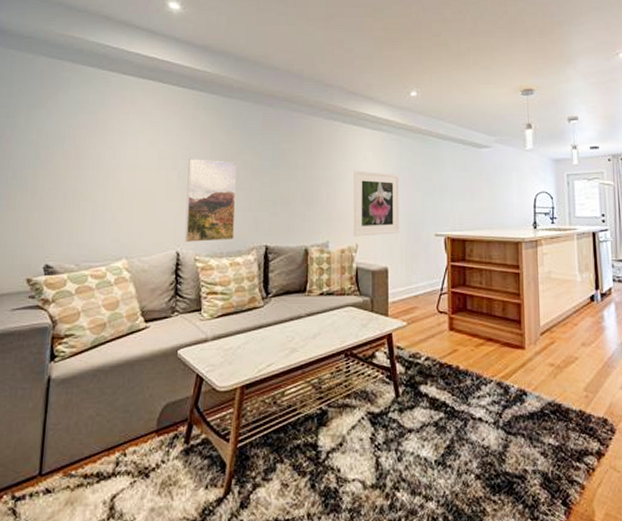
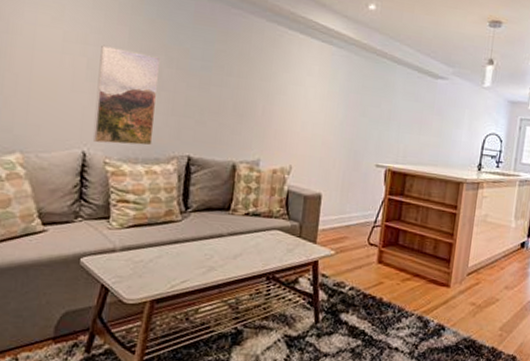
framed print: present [353,170,400,236] -> none [287,85,345,160]

